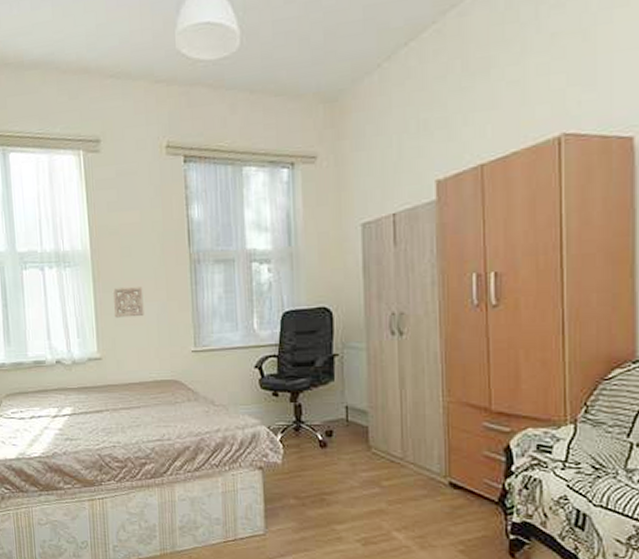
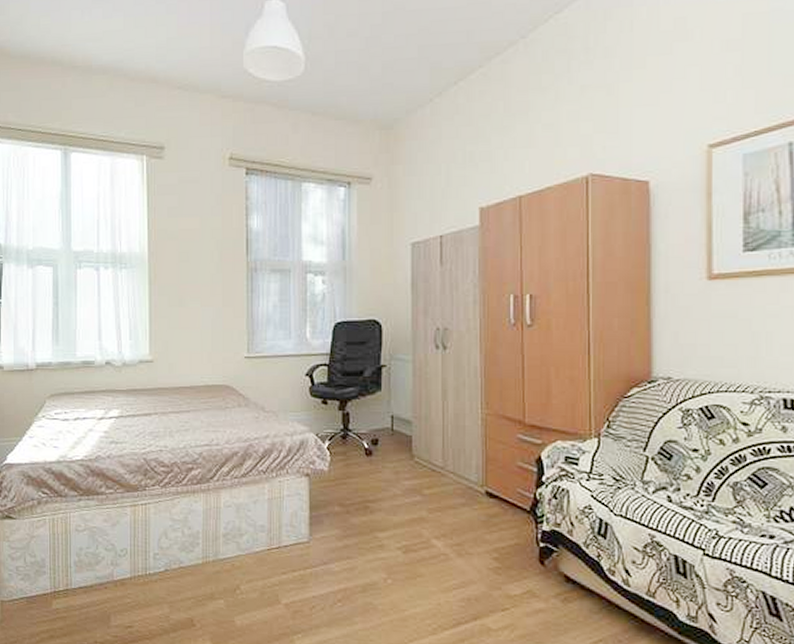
wall ornament: present [113,287,144,318] -> none [169,290,199,321]

